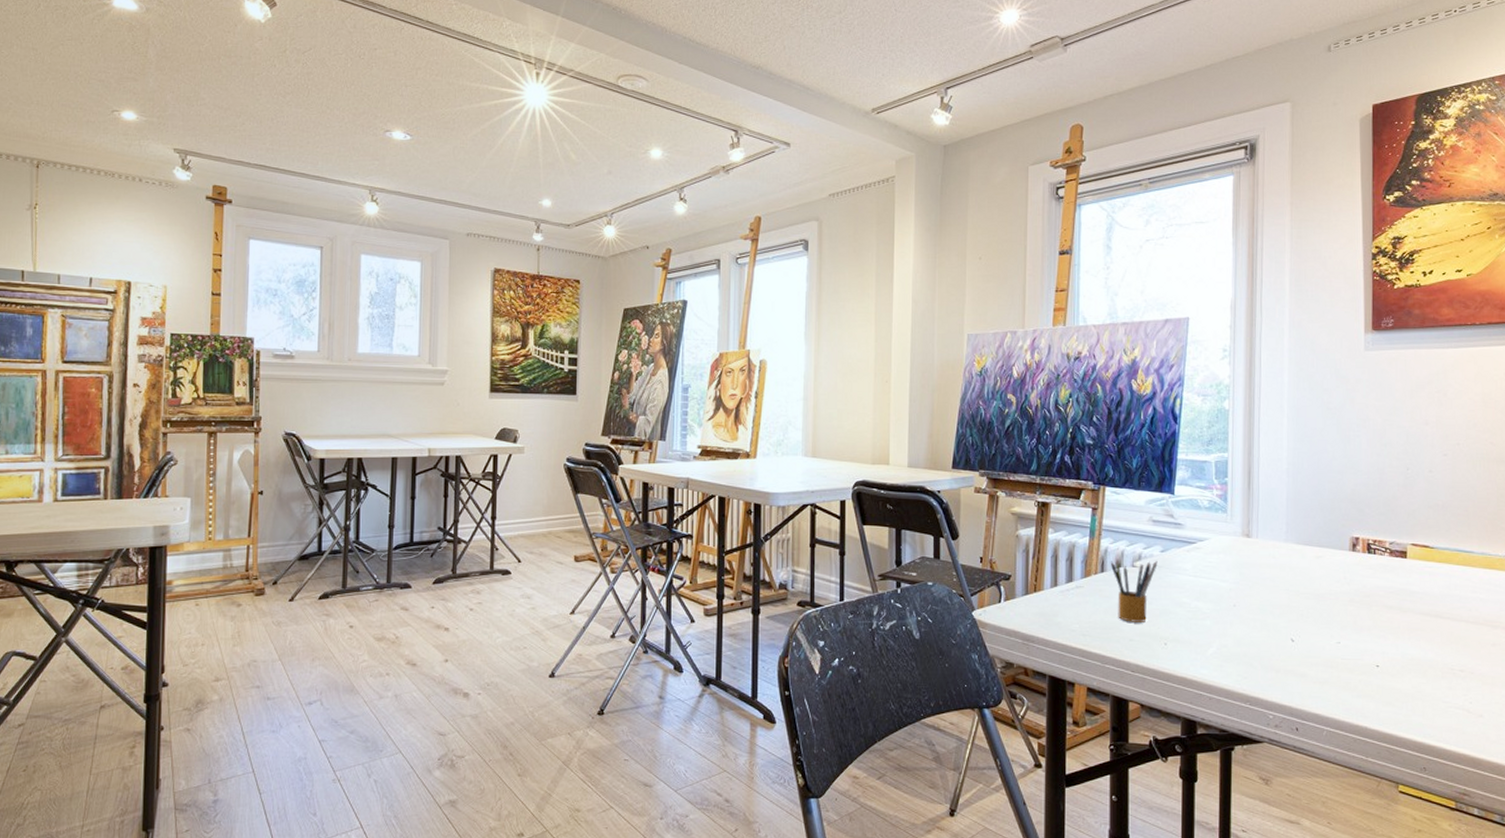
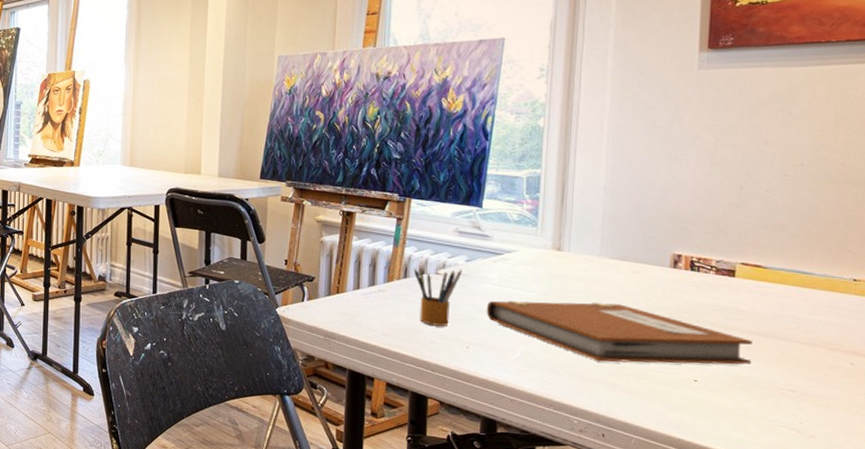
notebook: none [1182,590,1426,652] -> present [486,301,753,365]

